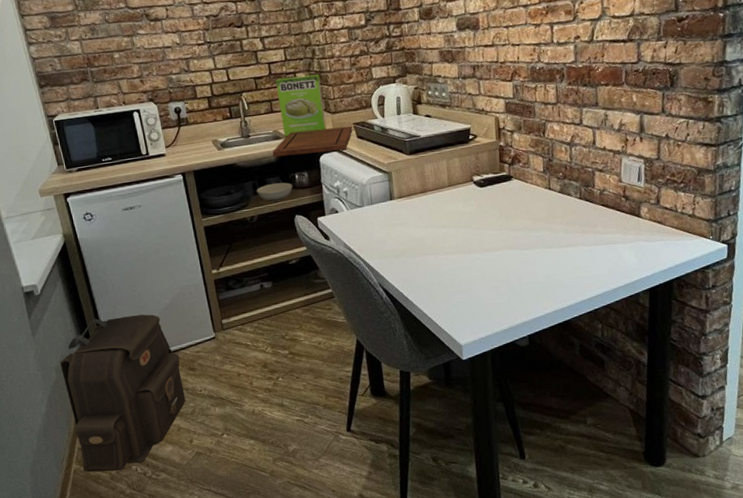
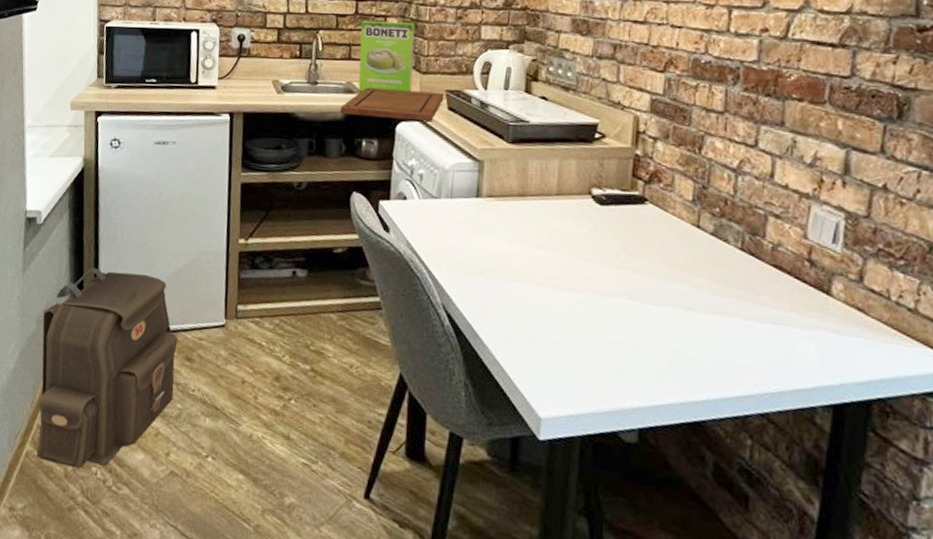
bowl: present [256,182,293,202] -> none [312,146,357,170]

